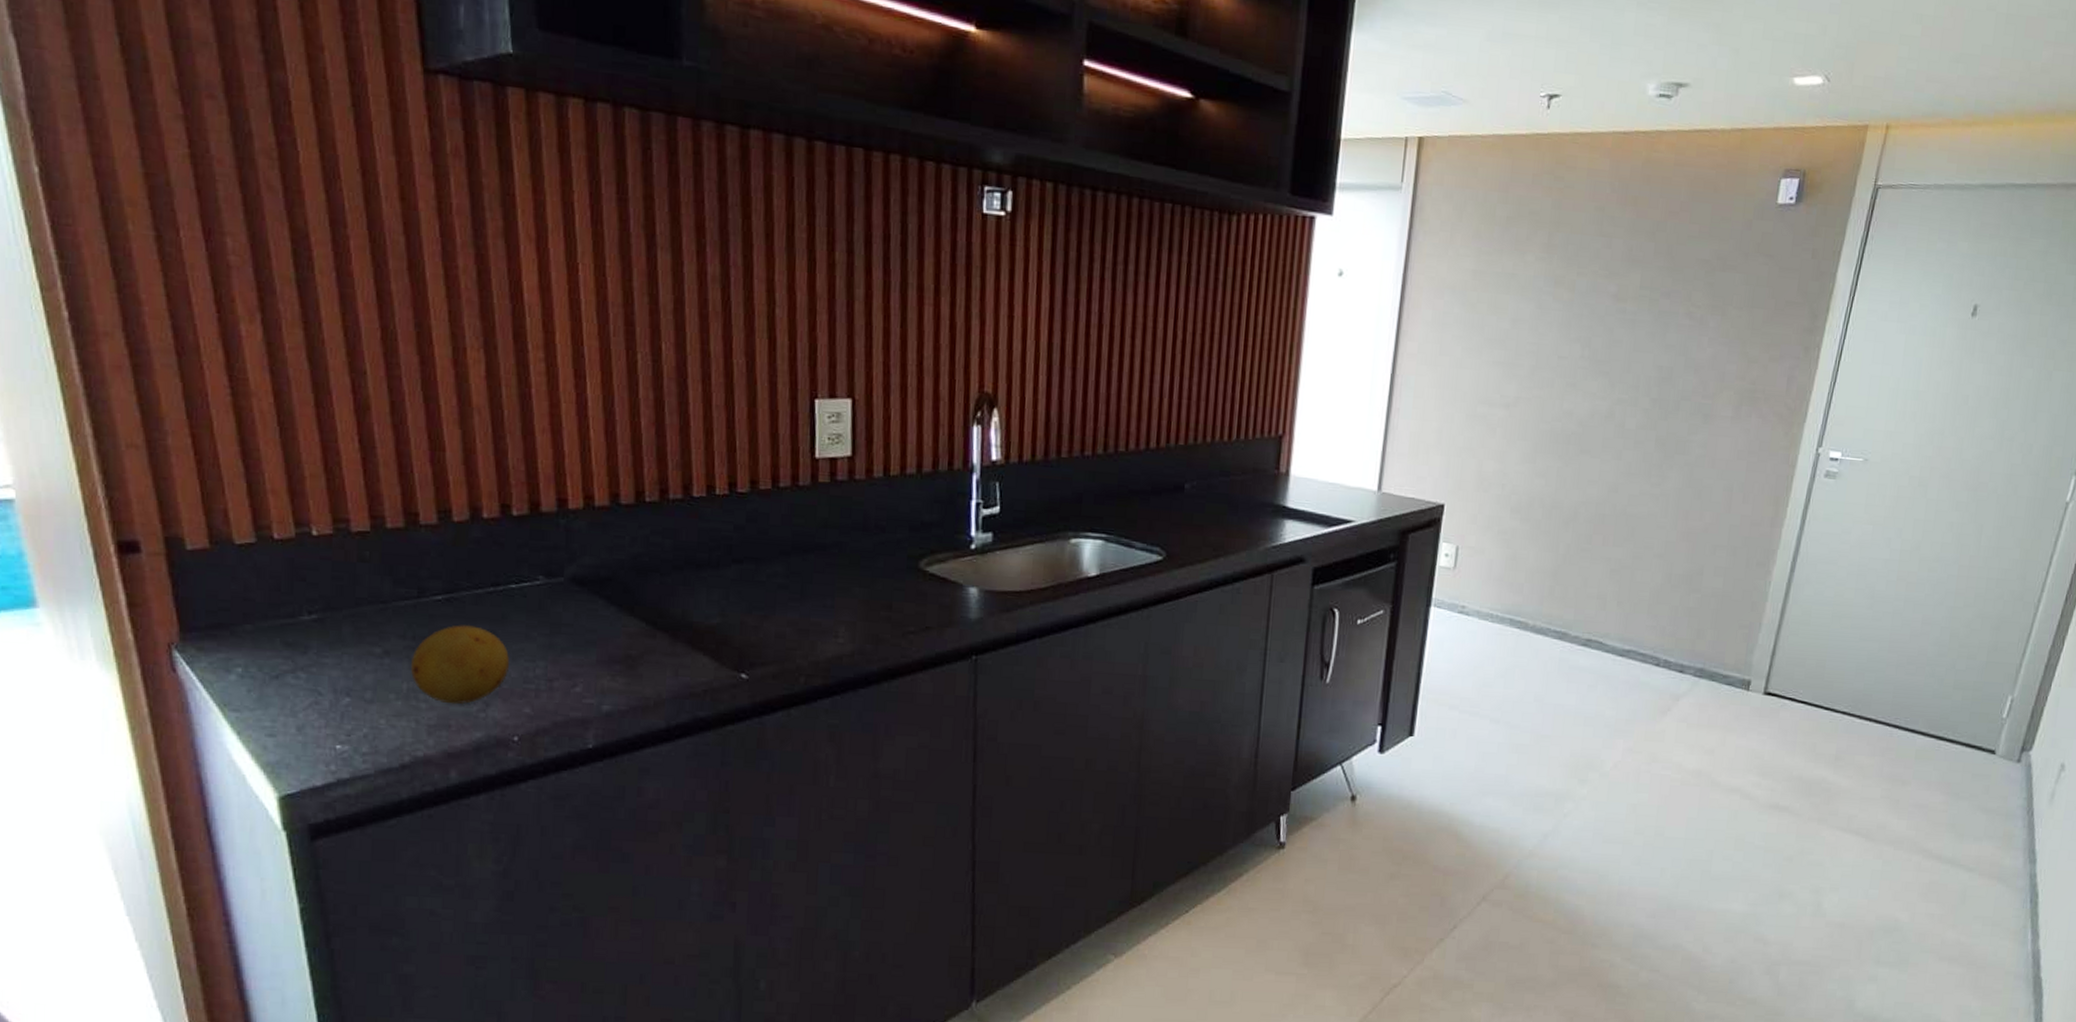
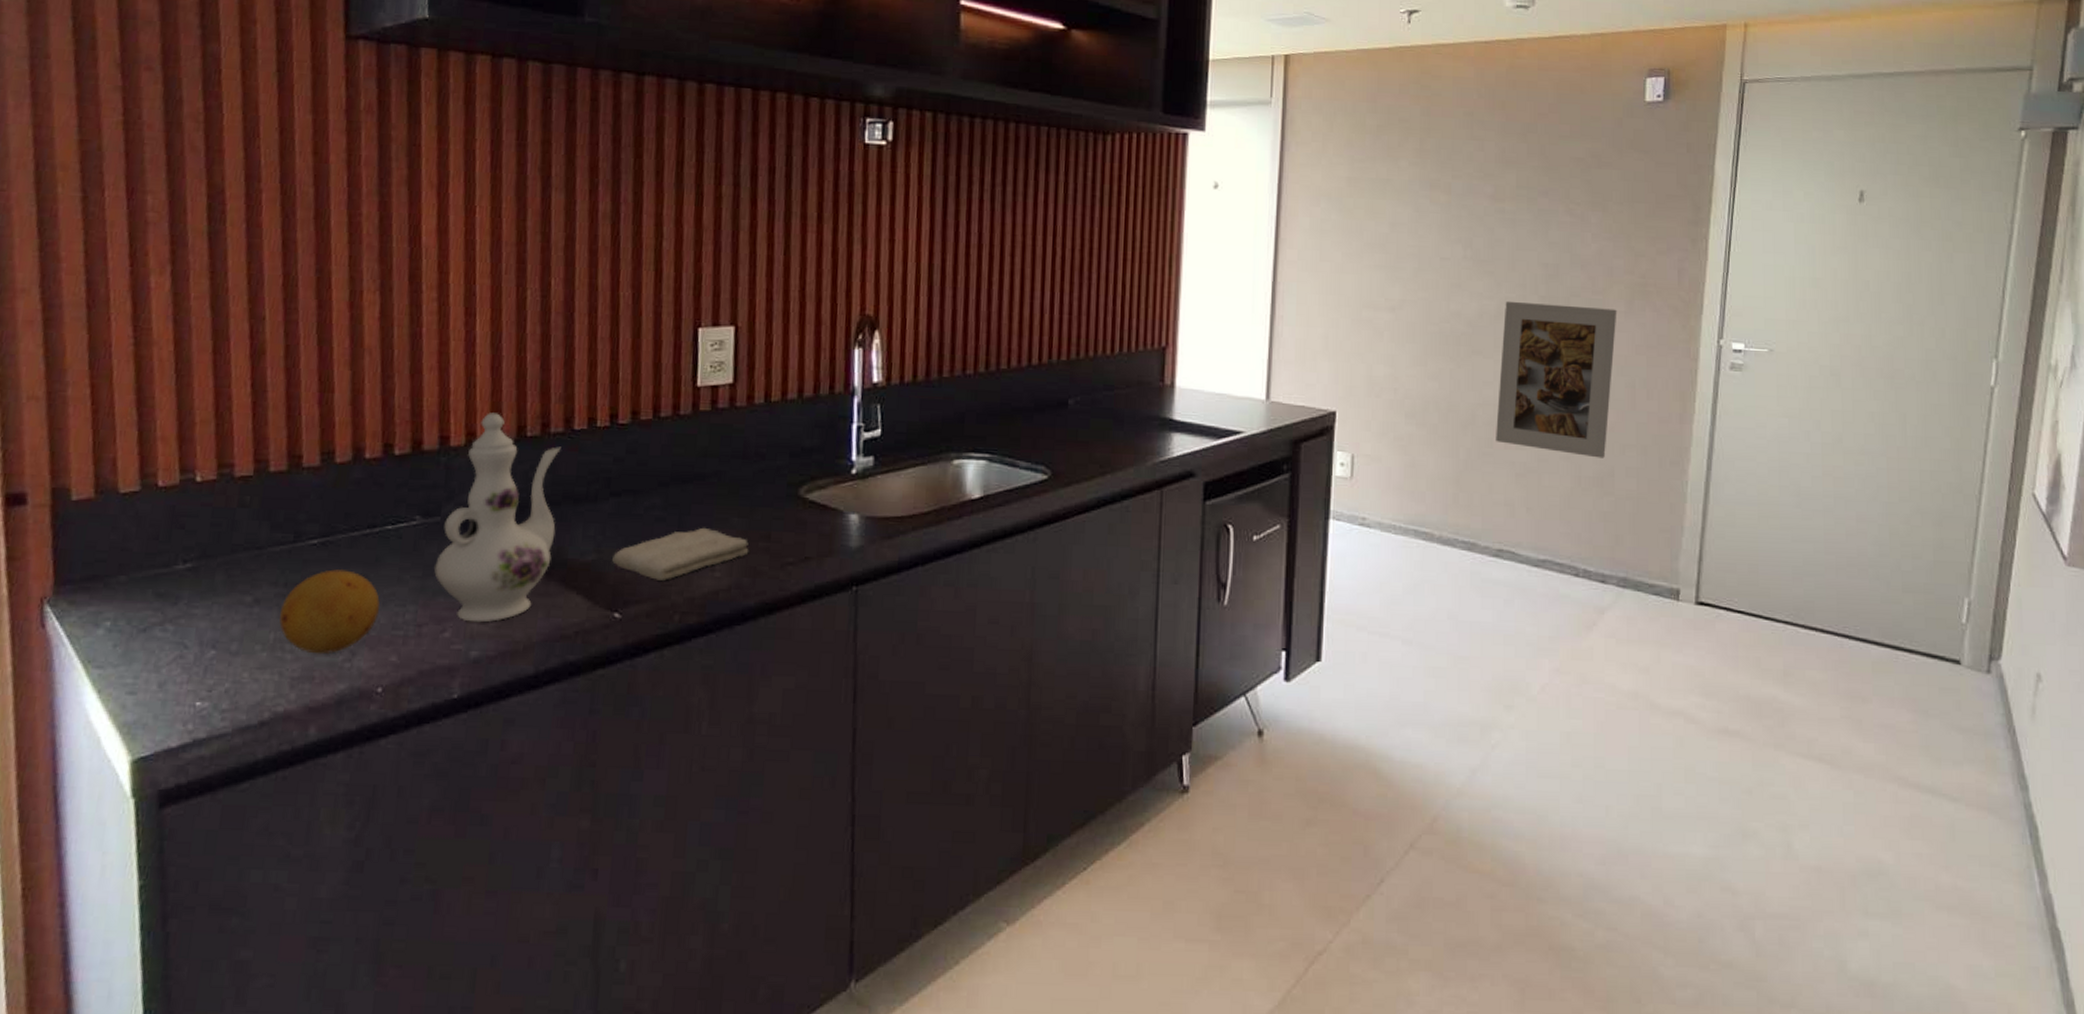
ewer: none [561,477,681,679] -> present [434,413,561,623]
washcloth: none [737,595,871,645] -> present [612,527,749,581]
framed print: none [1595,402,1725,558] -> present [1496,301,1617,458]

